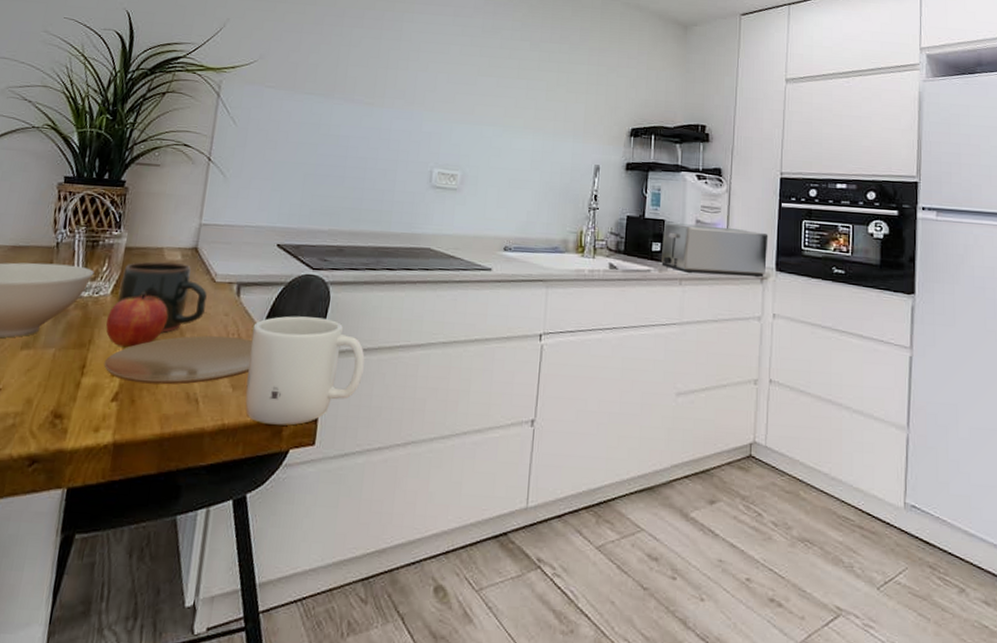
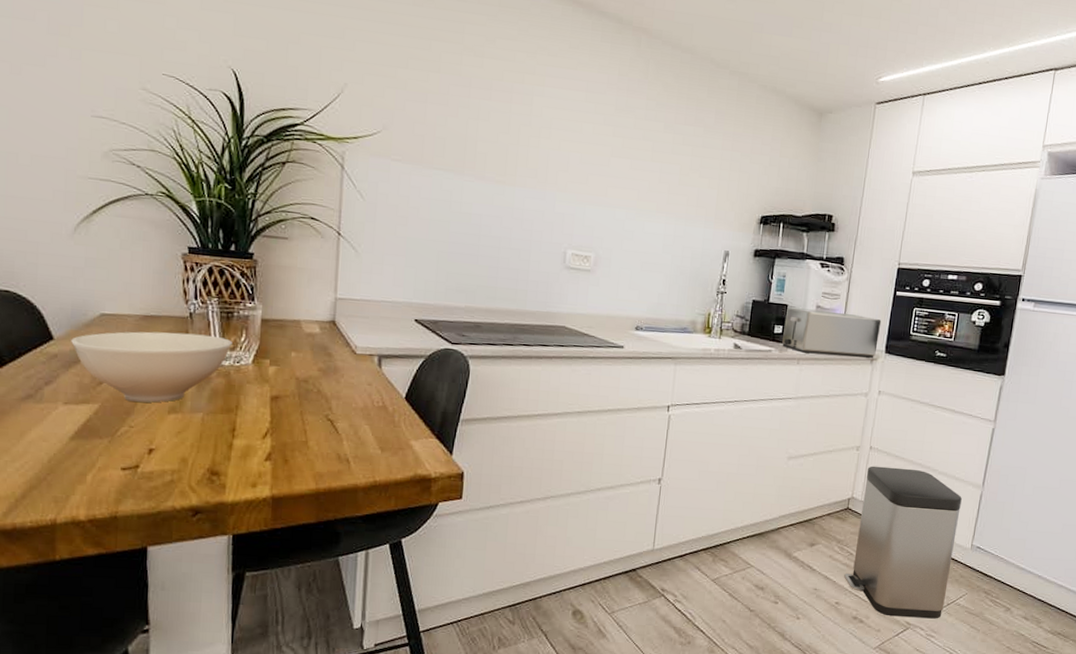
plate: present [103,335,253,385] -> none [253,403,397,447]
fruit: present [106,292,168,347] -> none [251,362,312,413]
mug: present [117,261,207,333] -> none [260,333,349,400]
mug: present [245,315,365,426] -> none [393,386,506,483]
pedal bin: none [754,403,885,603] -> present [844,466,962,619]

